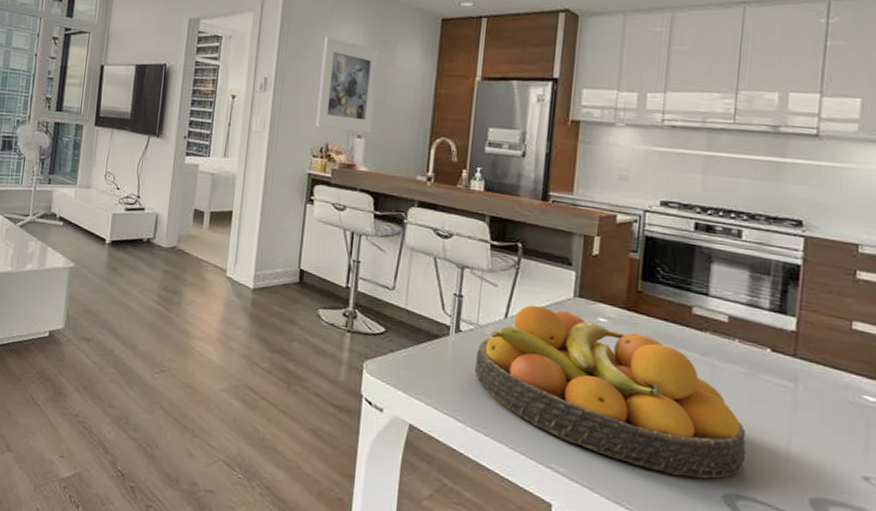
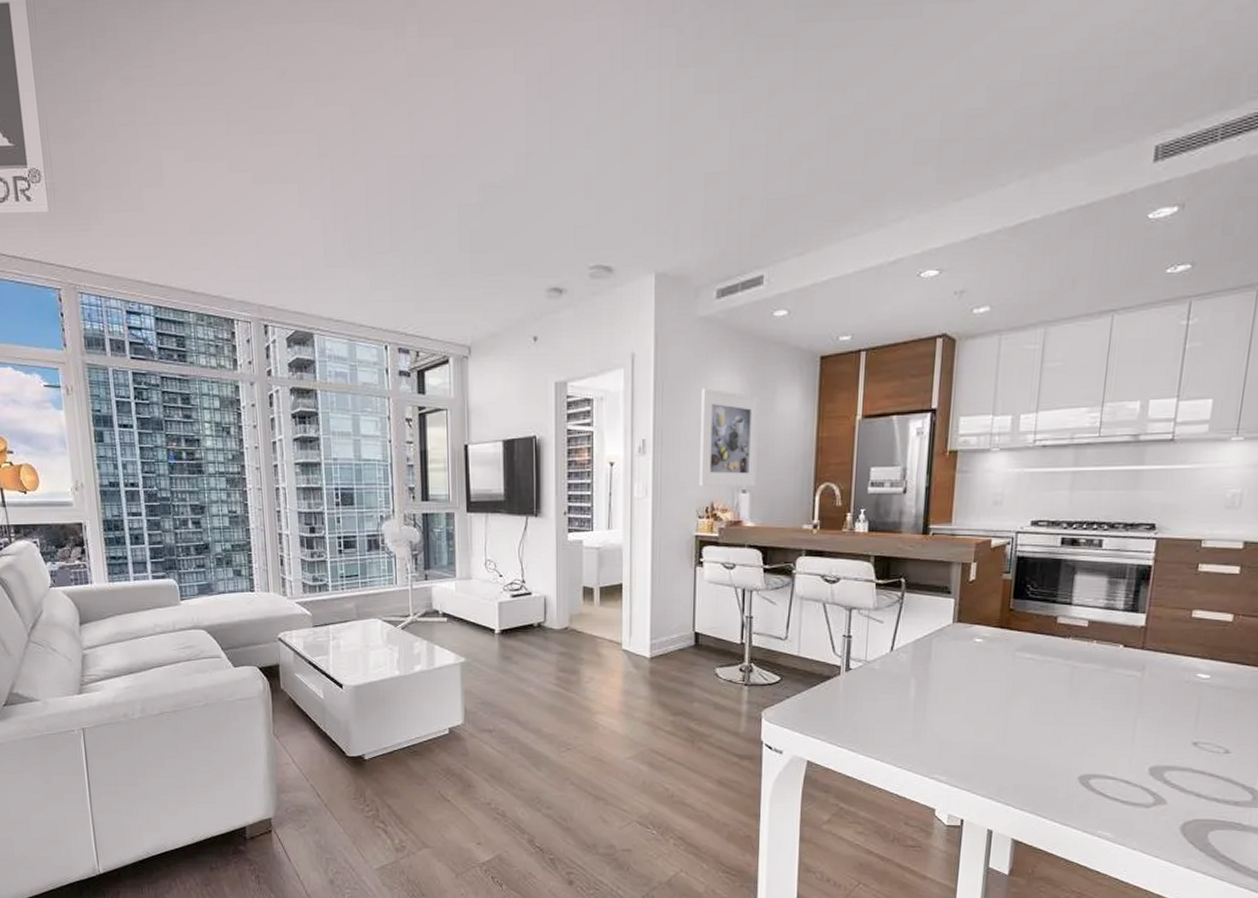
fruit bowl: present [474,305,746,480] -> none [864,636,1100,767]

